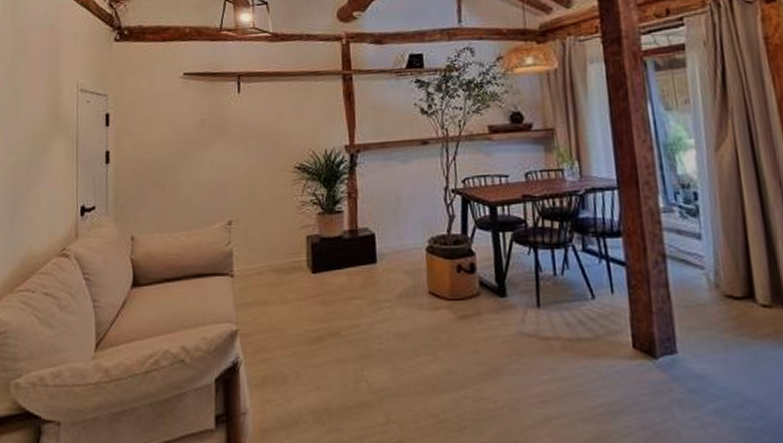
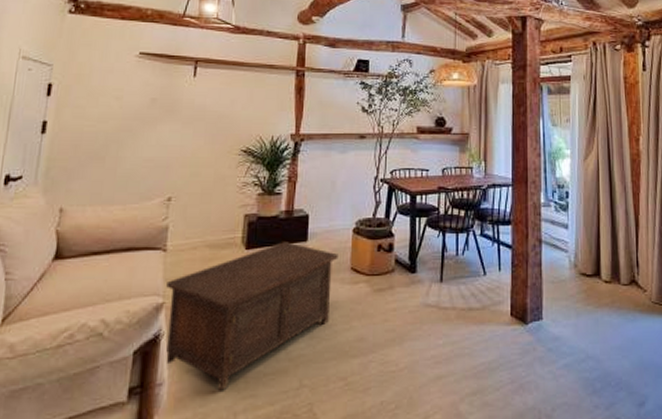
cabinet: none [238,264,413,423] -> present [166,242,338,391]

